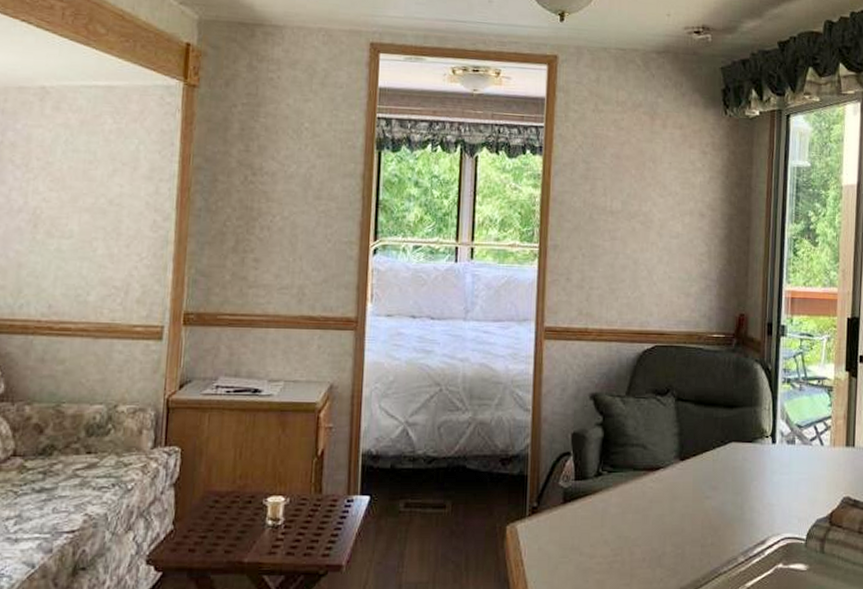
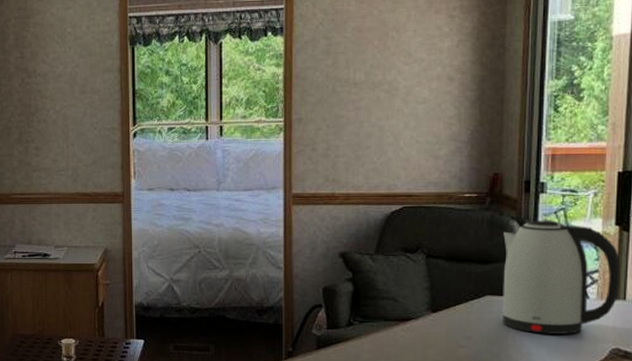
kettle: none [746,363,850,483] -> present [502,220,621,334]

